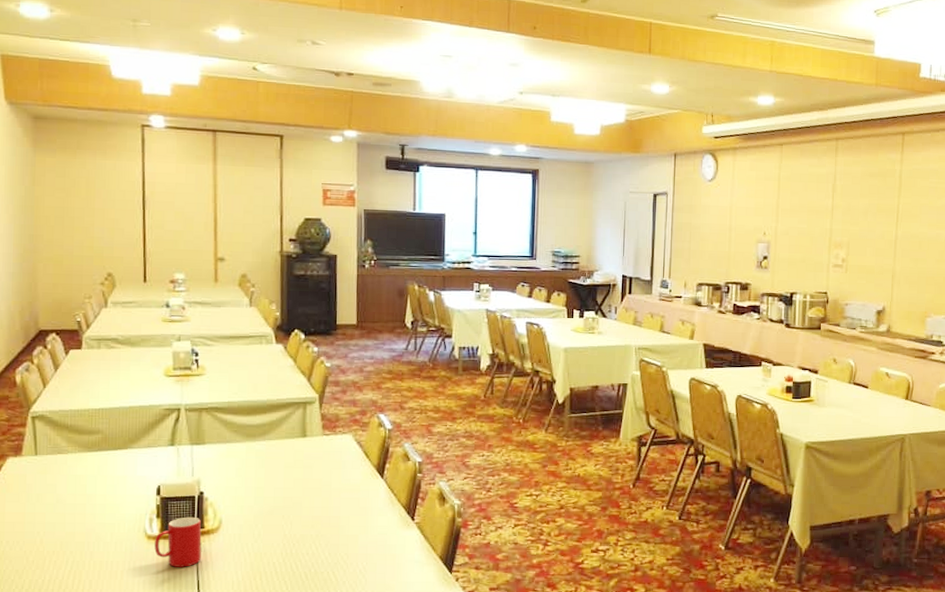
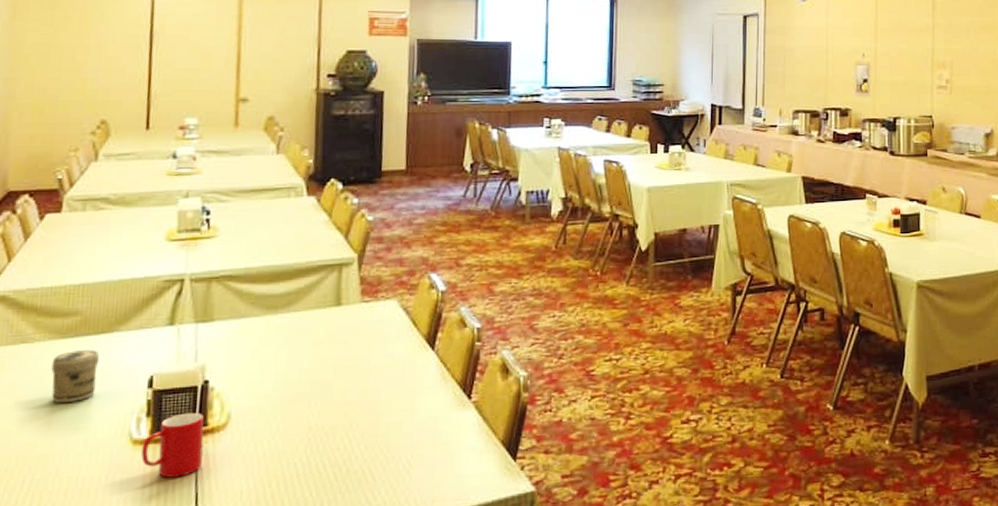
jar: none [82,462,118,504] -> present [51,350,100,404]

